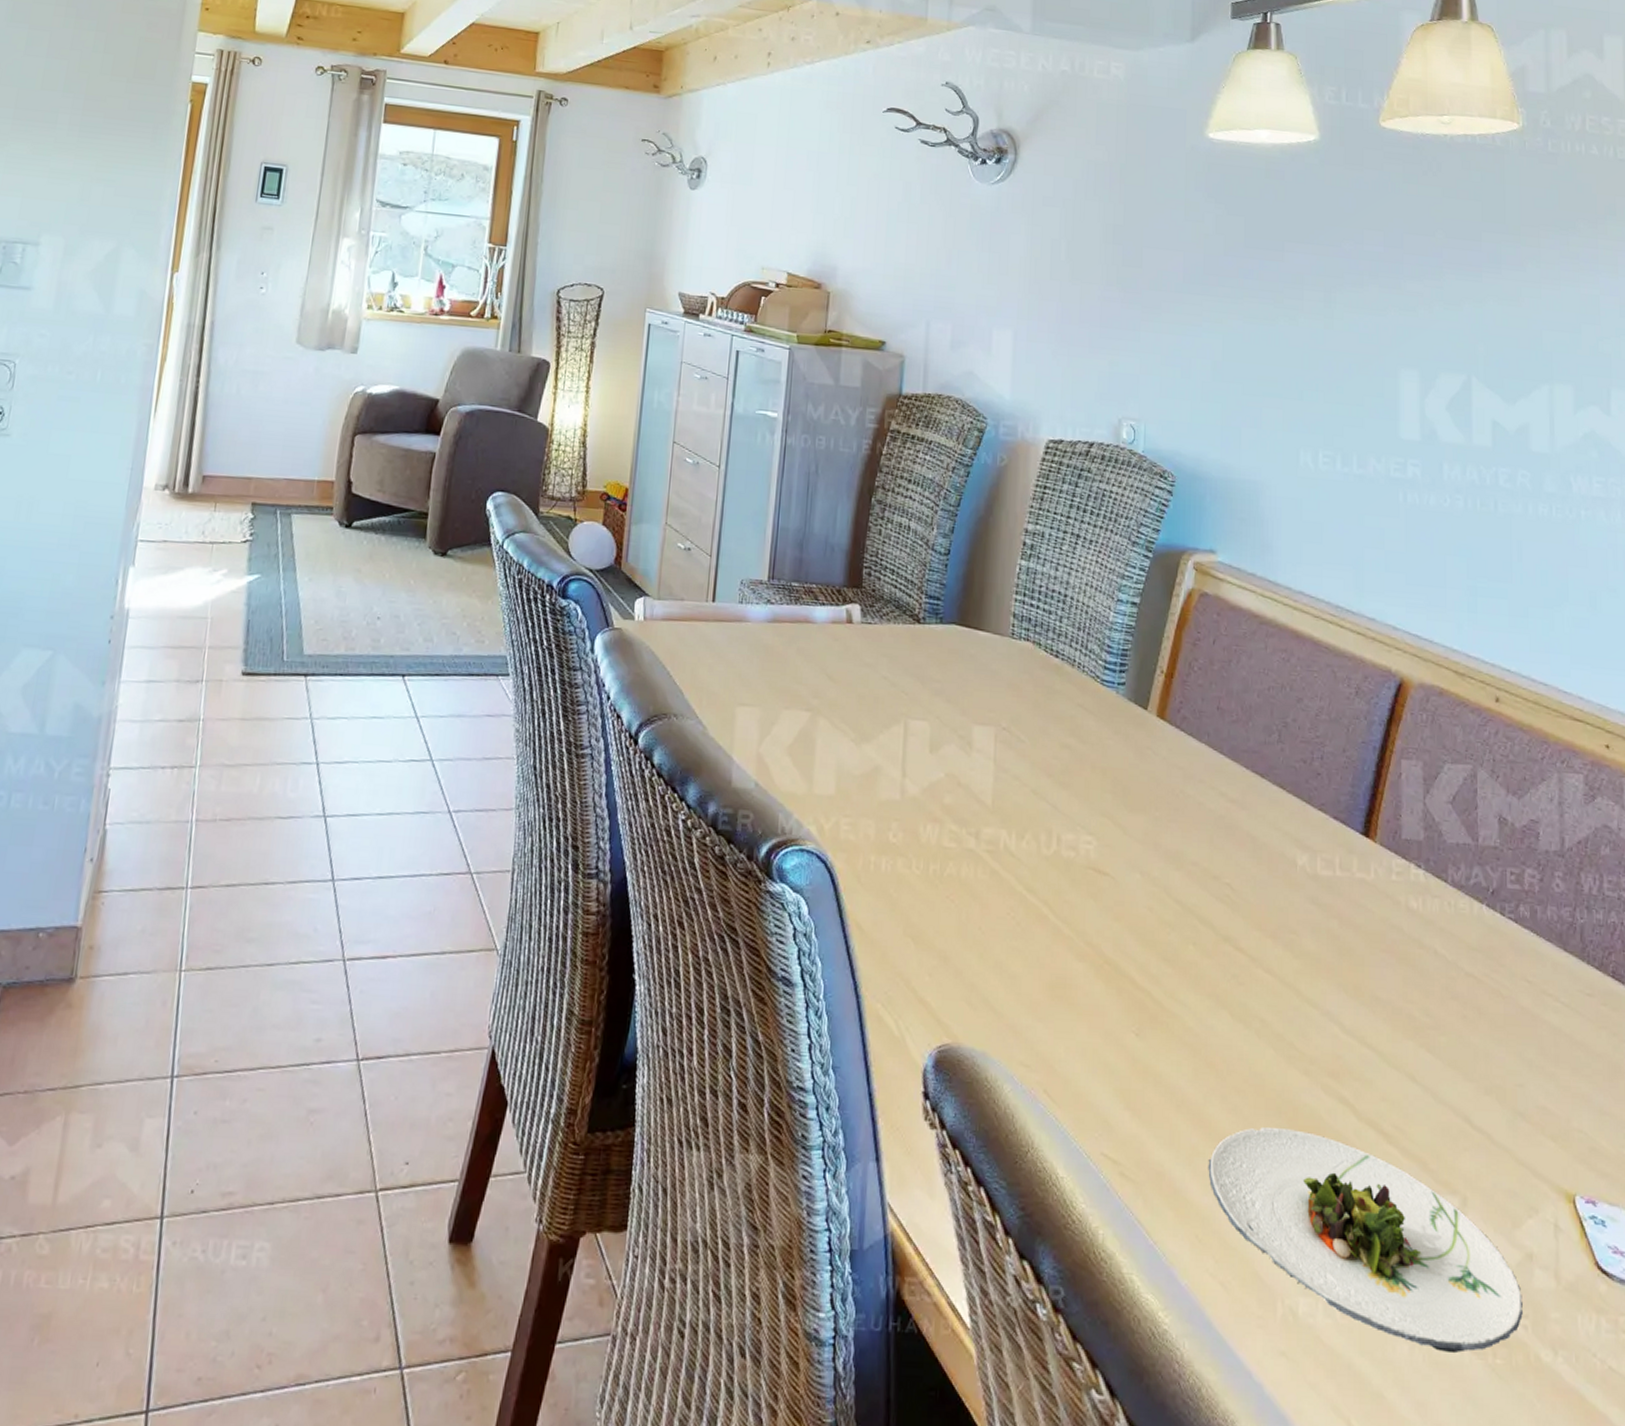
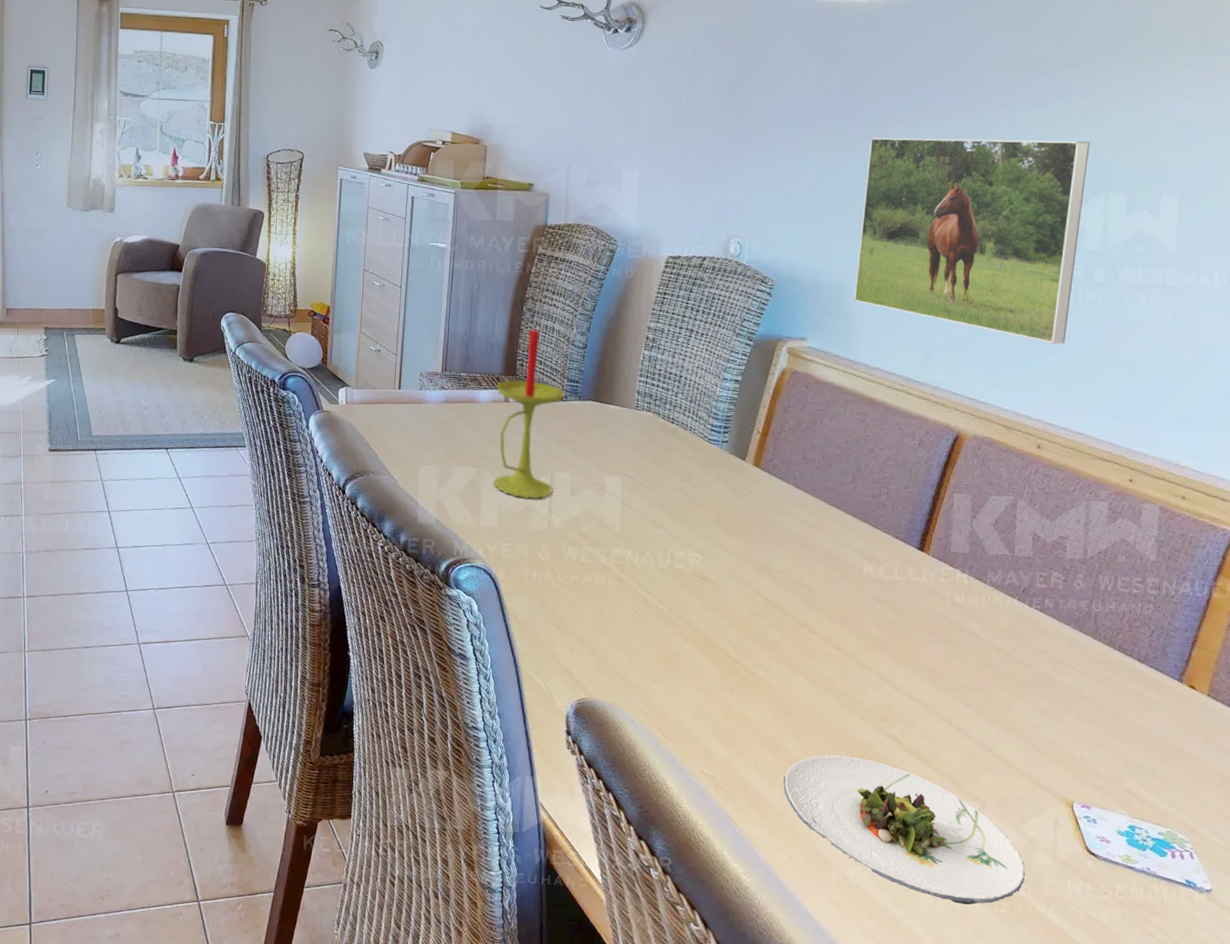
candle: none [831,526,922,757] -> present [493,328,565,499]
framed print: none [1270,304,1527,569] -> present [854,137,1090,344]

